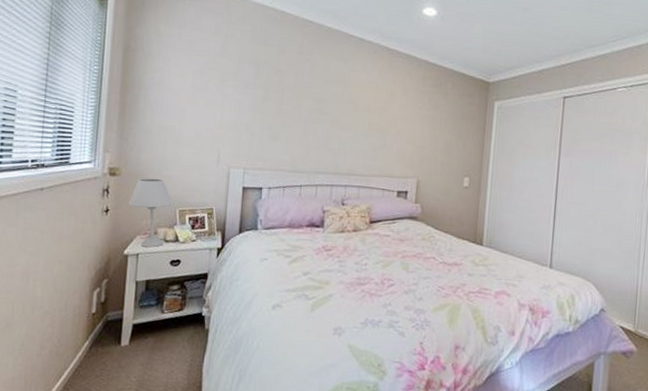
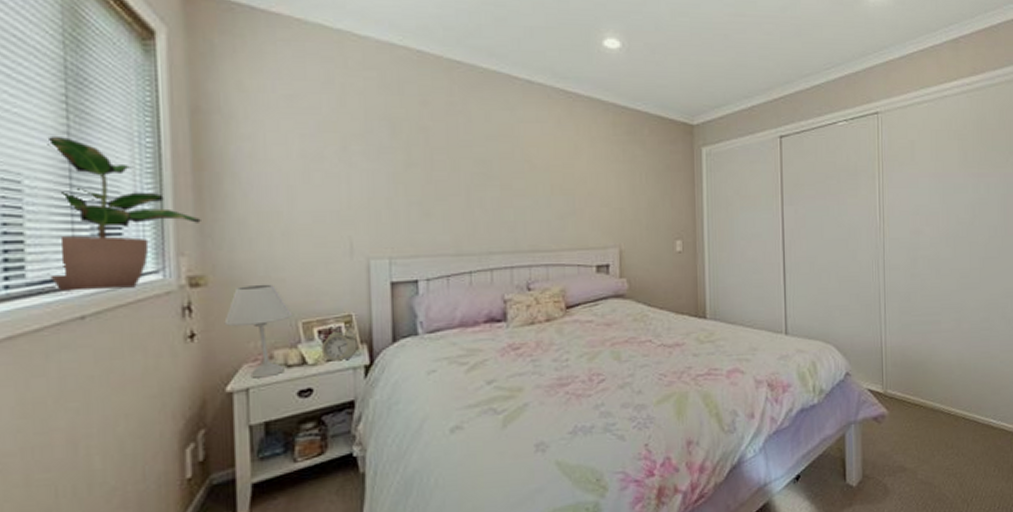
potted plant: none [25,60,122,173] -> present [47,135,201,291]
alarm clock: none [189,216,216,243] -> present [321,326,359,362]

